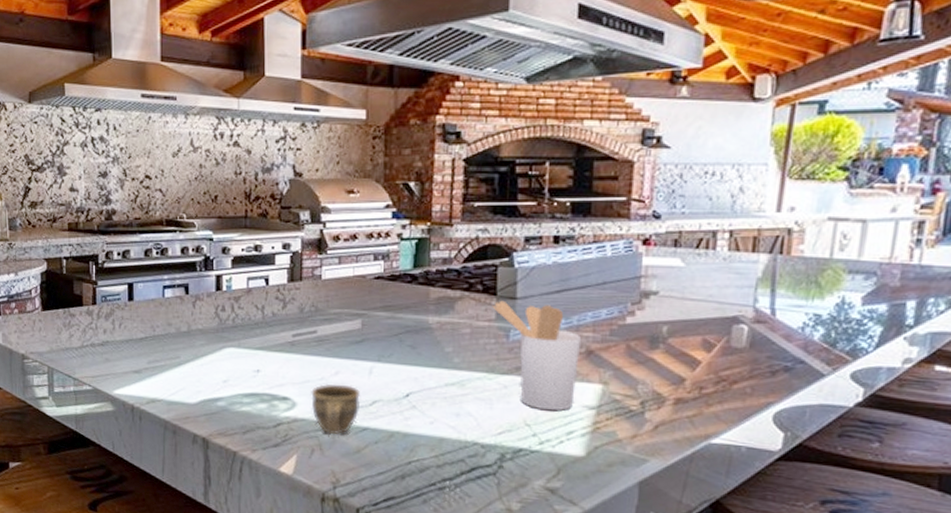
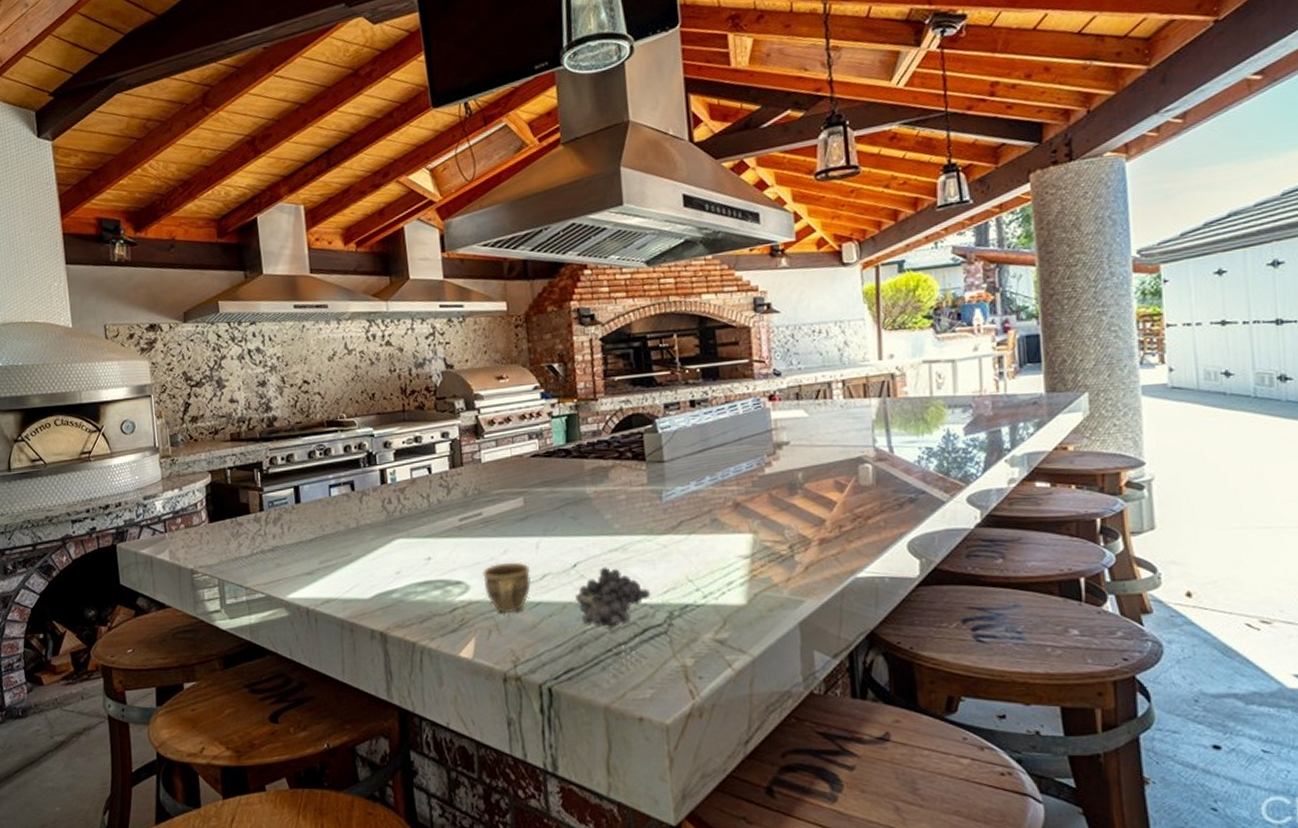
fruit: none [403,400,484,463] -> present [574,567,651,628]
utensil holder: present [492,300,582,411] -> none [643,464,729,564]

